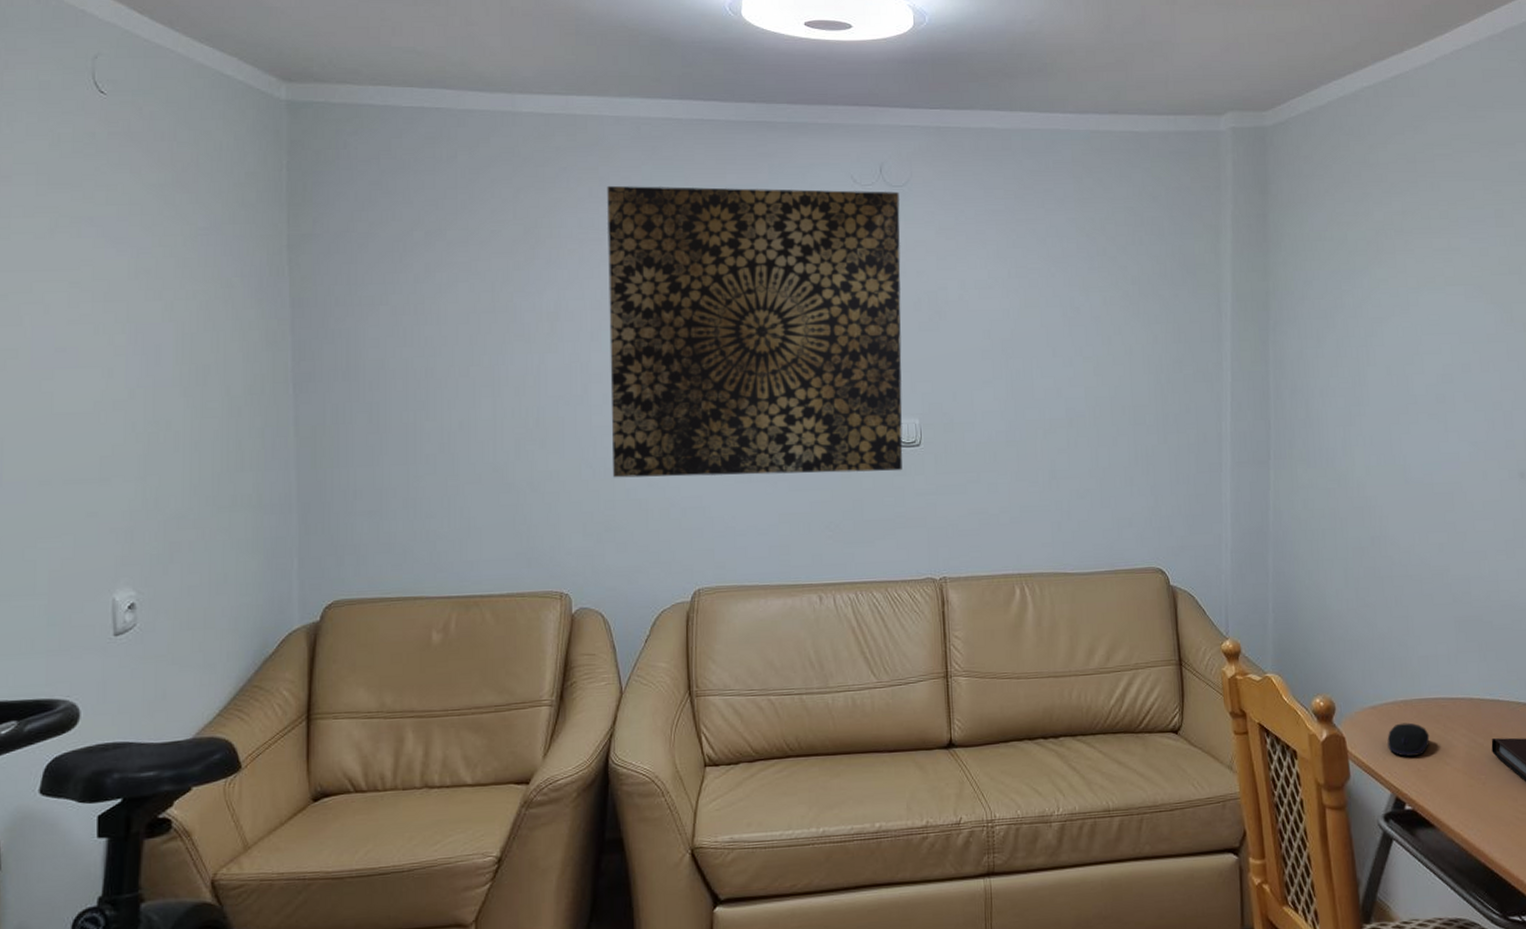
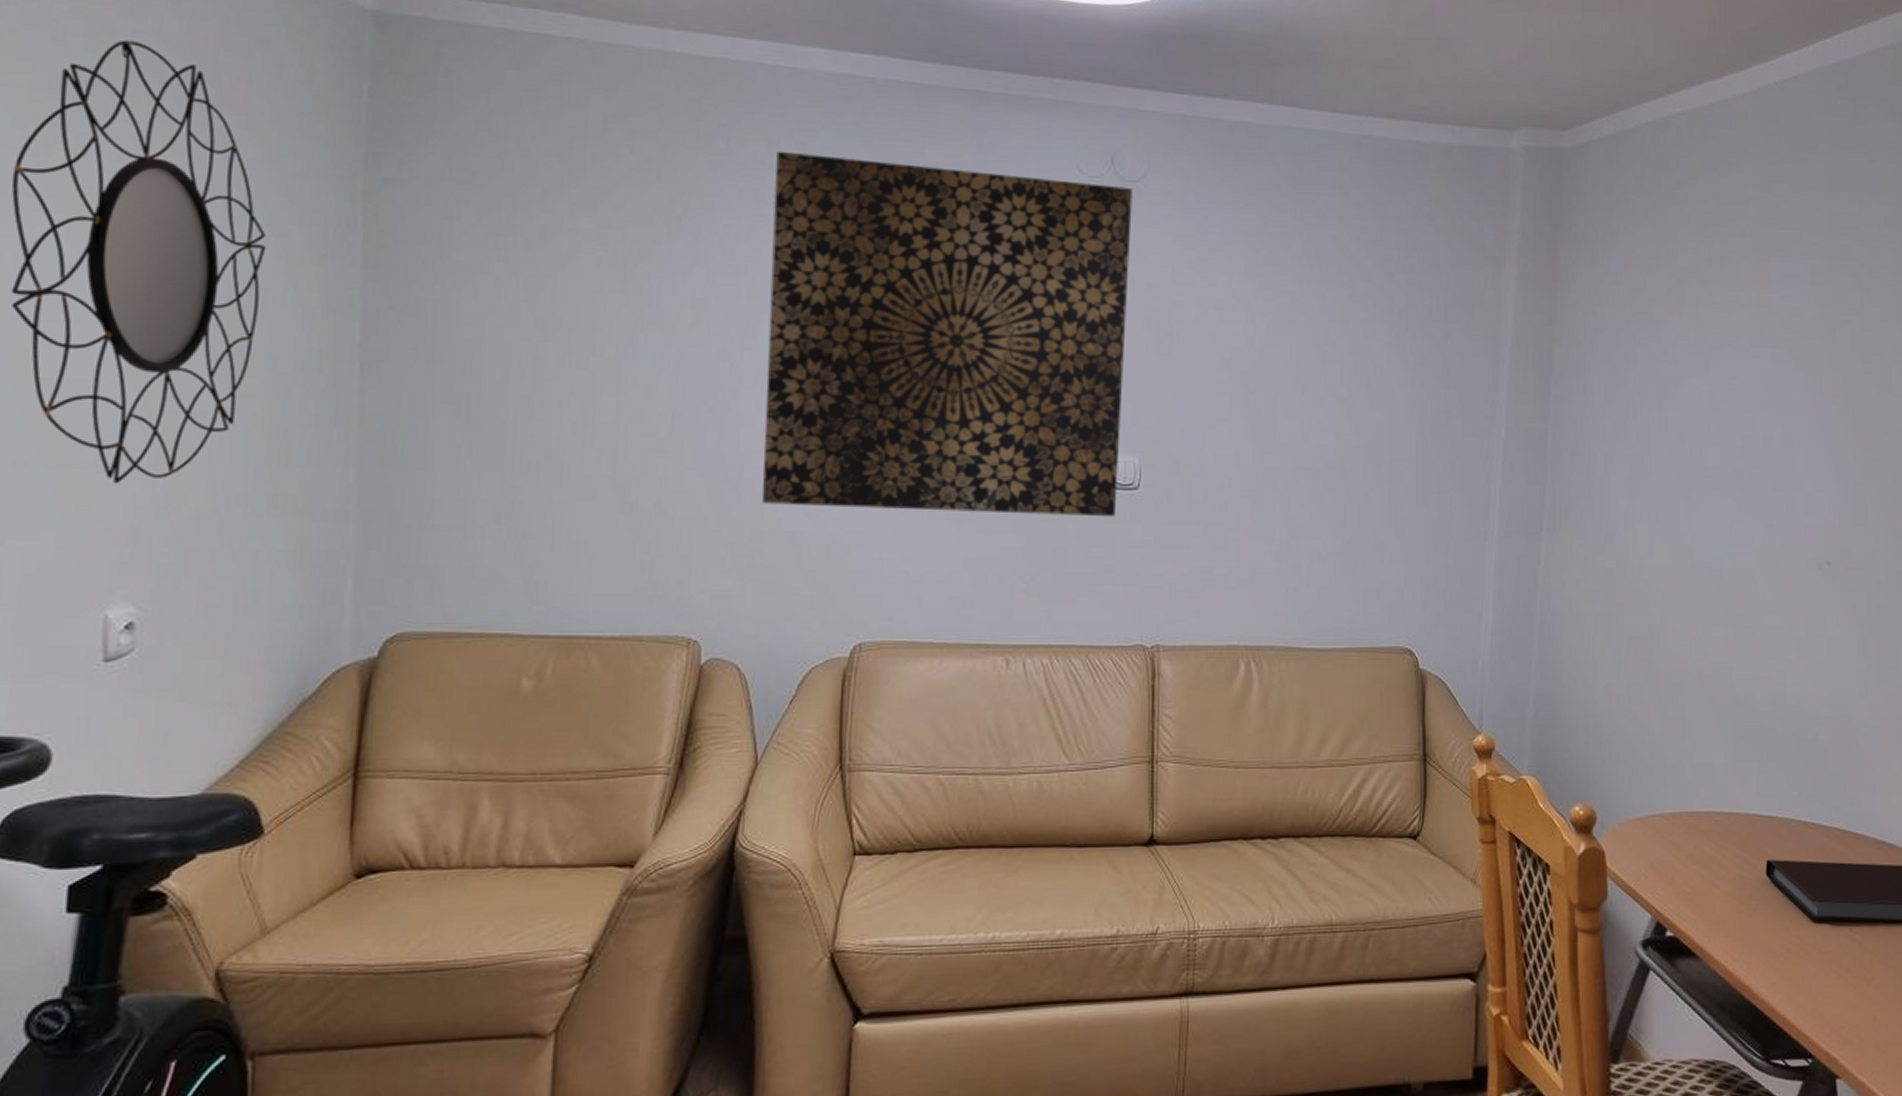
home mirror: none [26,141,217,494] -> present [11,40,267,484]
computer mouse: present [1387,722,1430,757] -> none [1651,838,1699,876]

